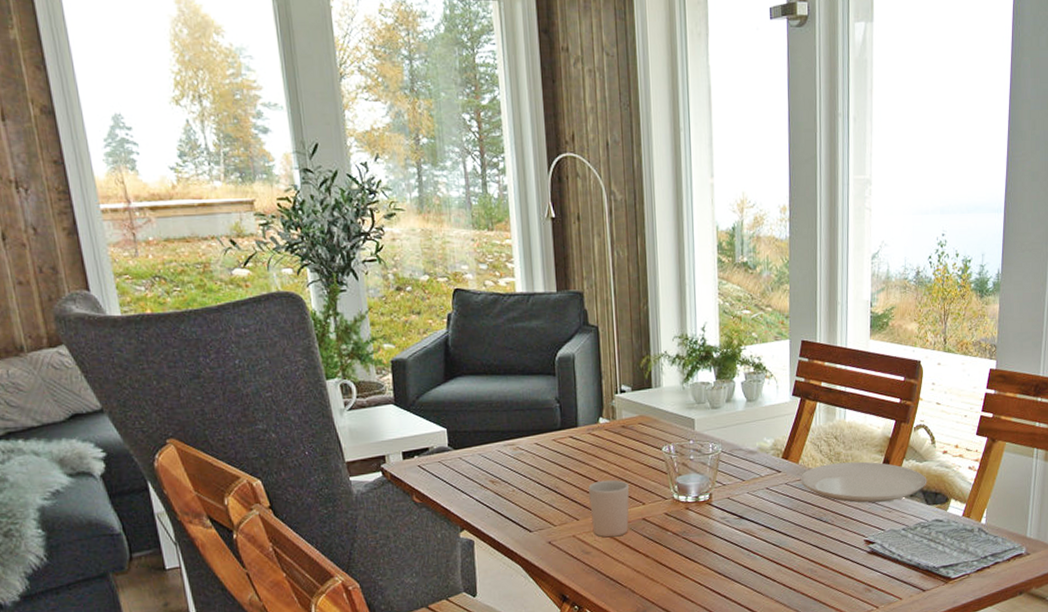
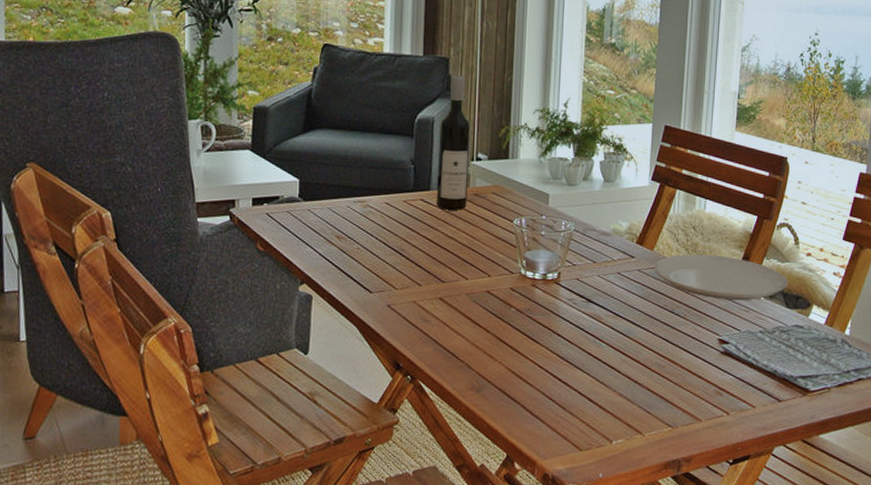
bottle: none [581,308,615,445] -> present [435,74,471,210]
mug: present [589,479,630,538] -> none [434,247,477,307]

